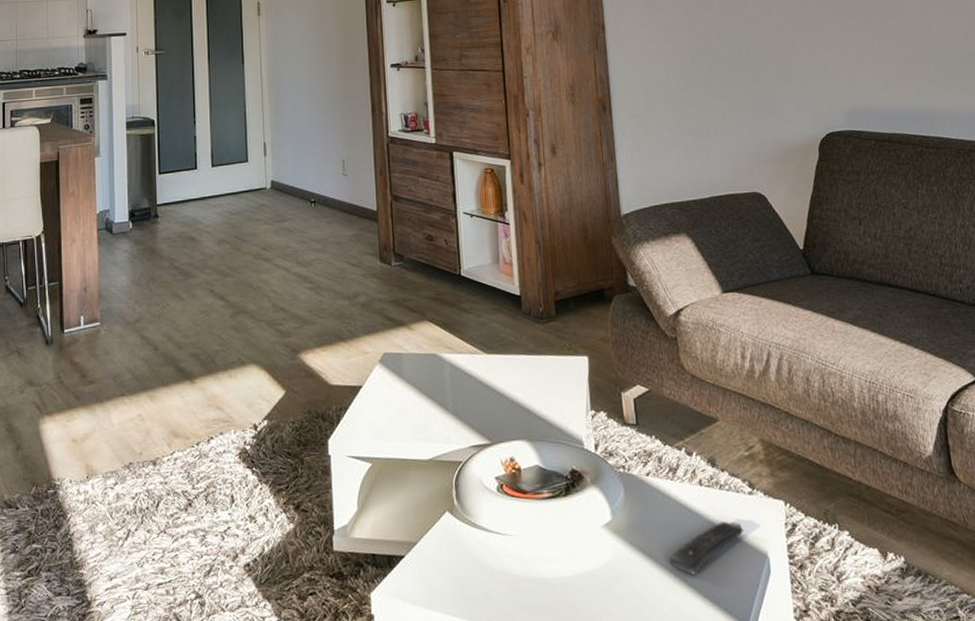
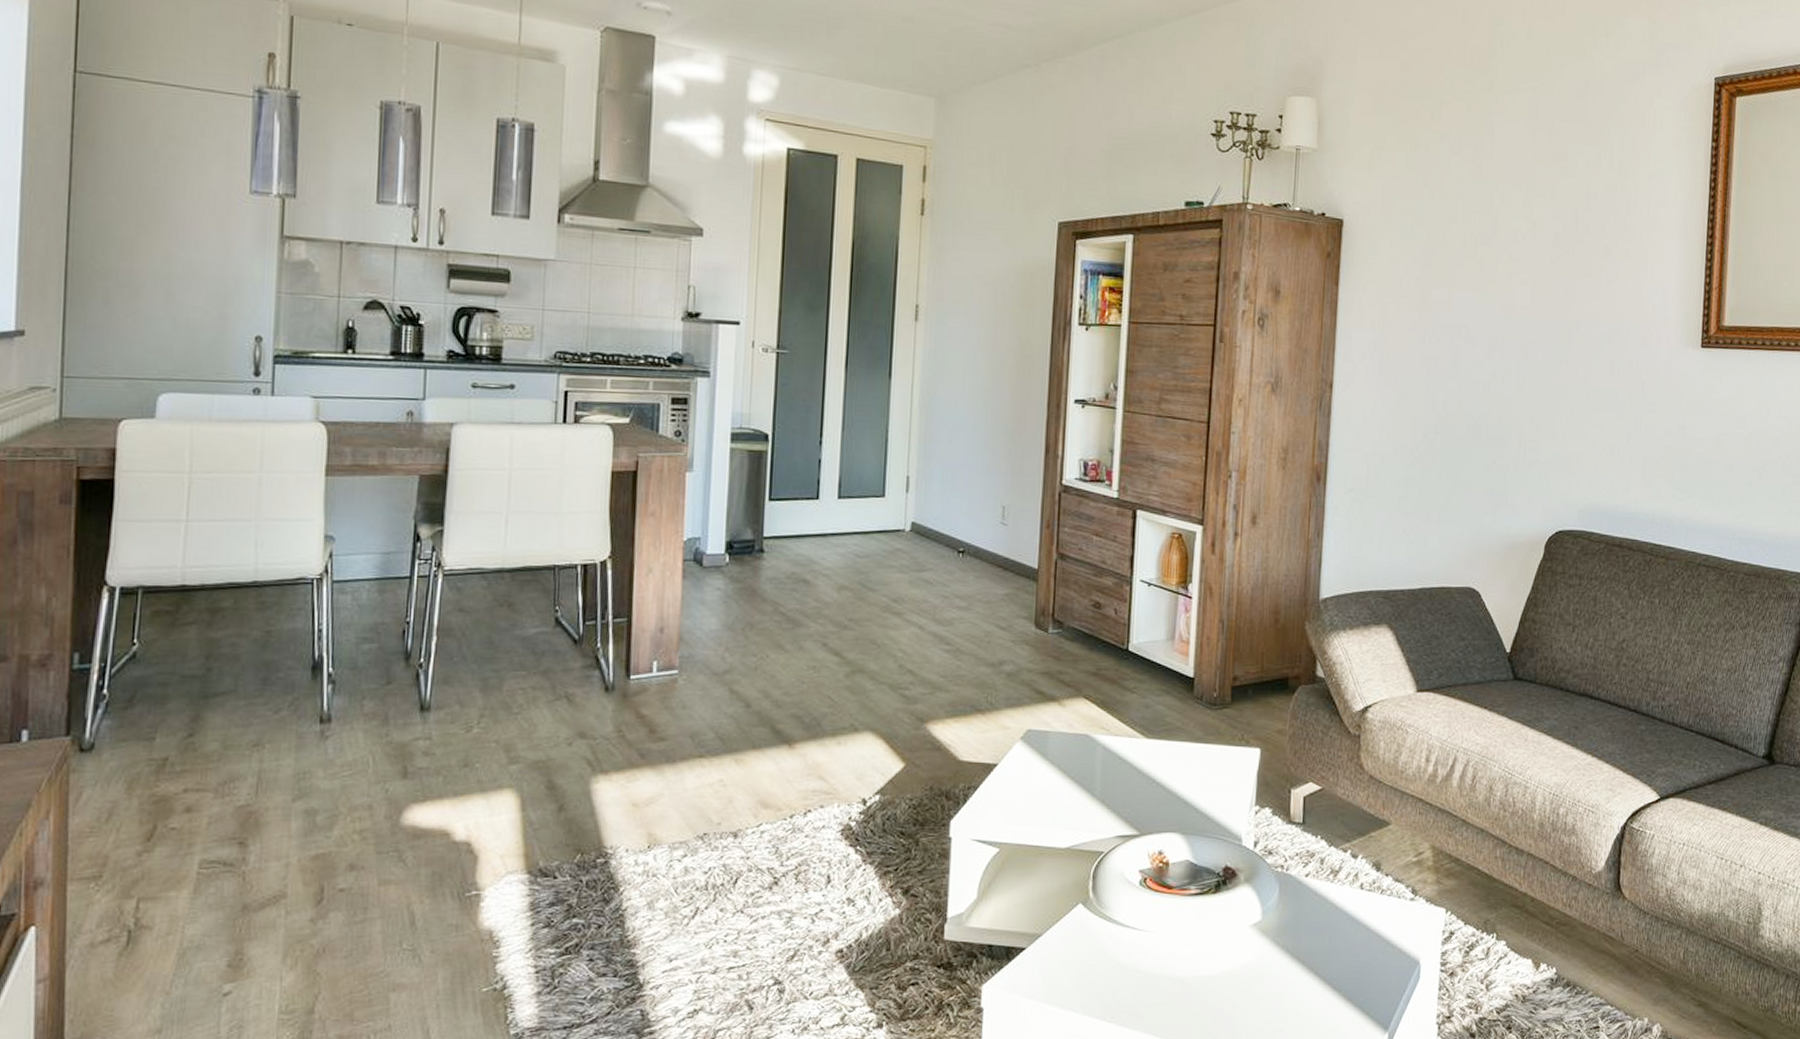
remote control: present [669,522,744,575] -> none [1316,927,1400,979]

